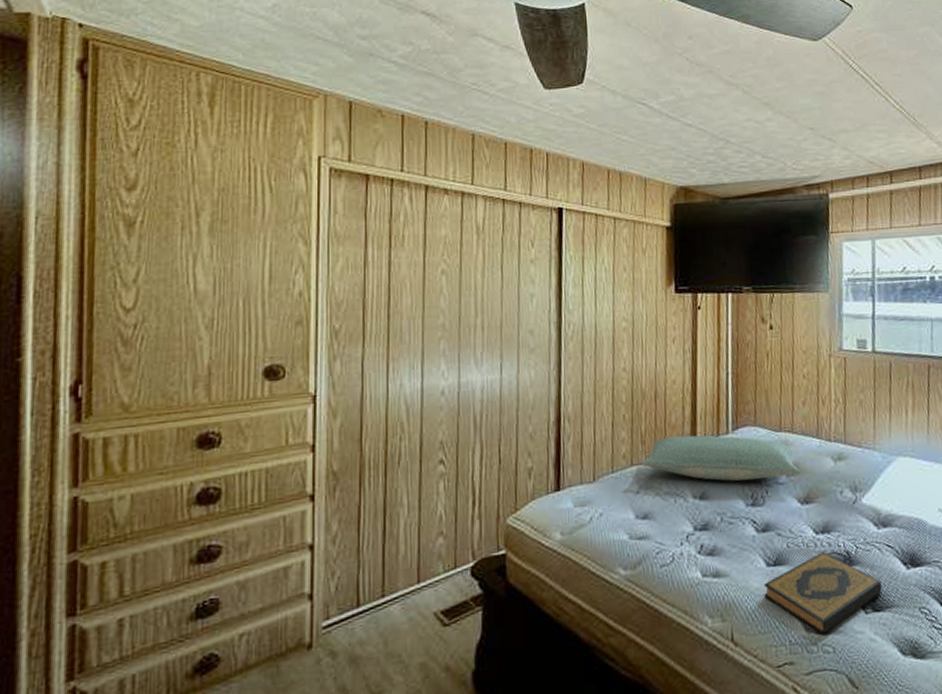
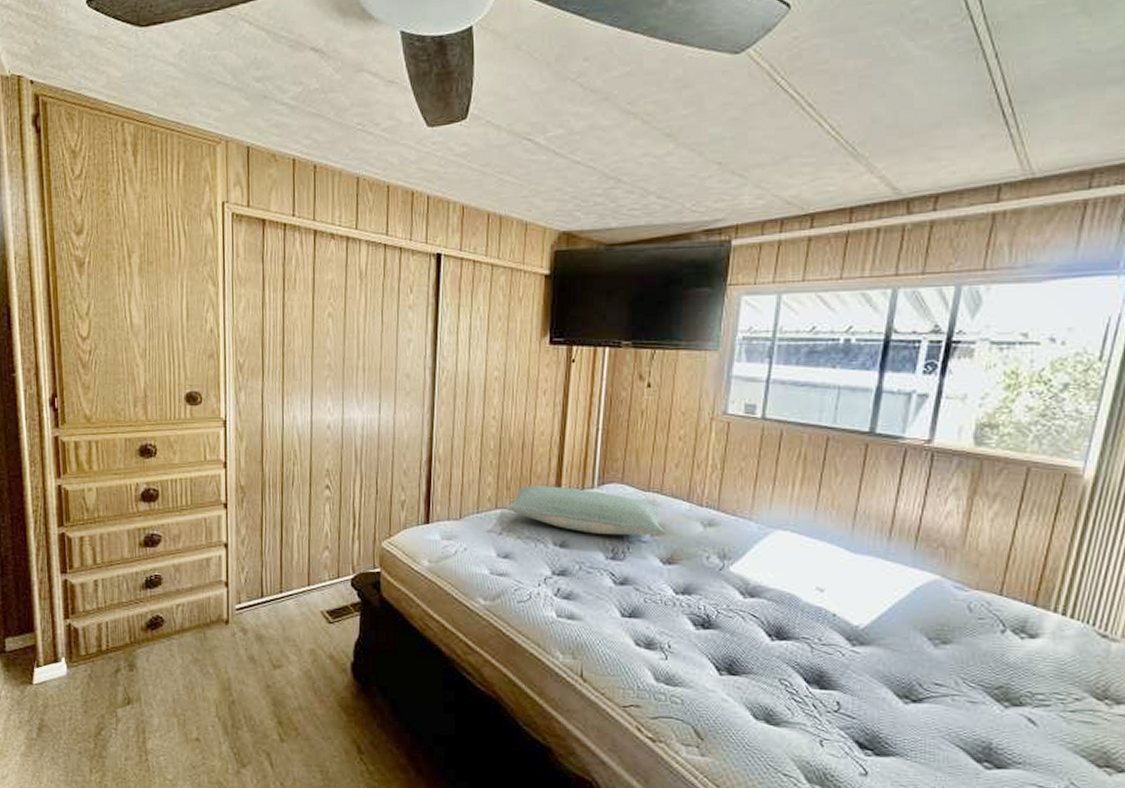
hardback book: present [764,552,882,635] -> none [616,612,741,686]

